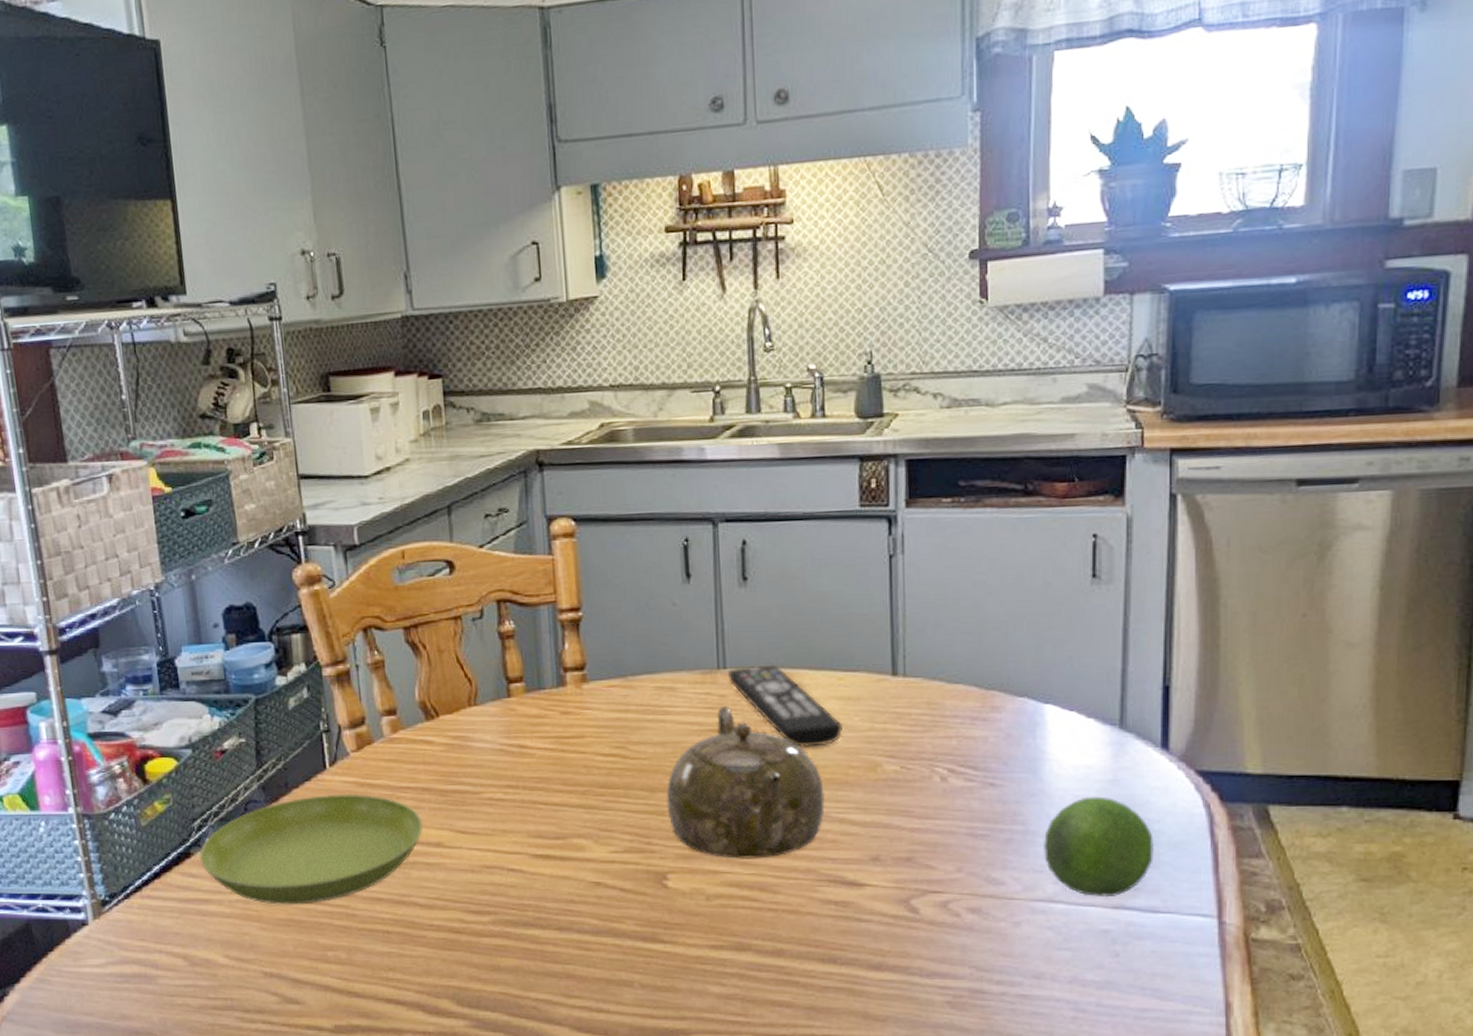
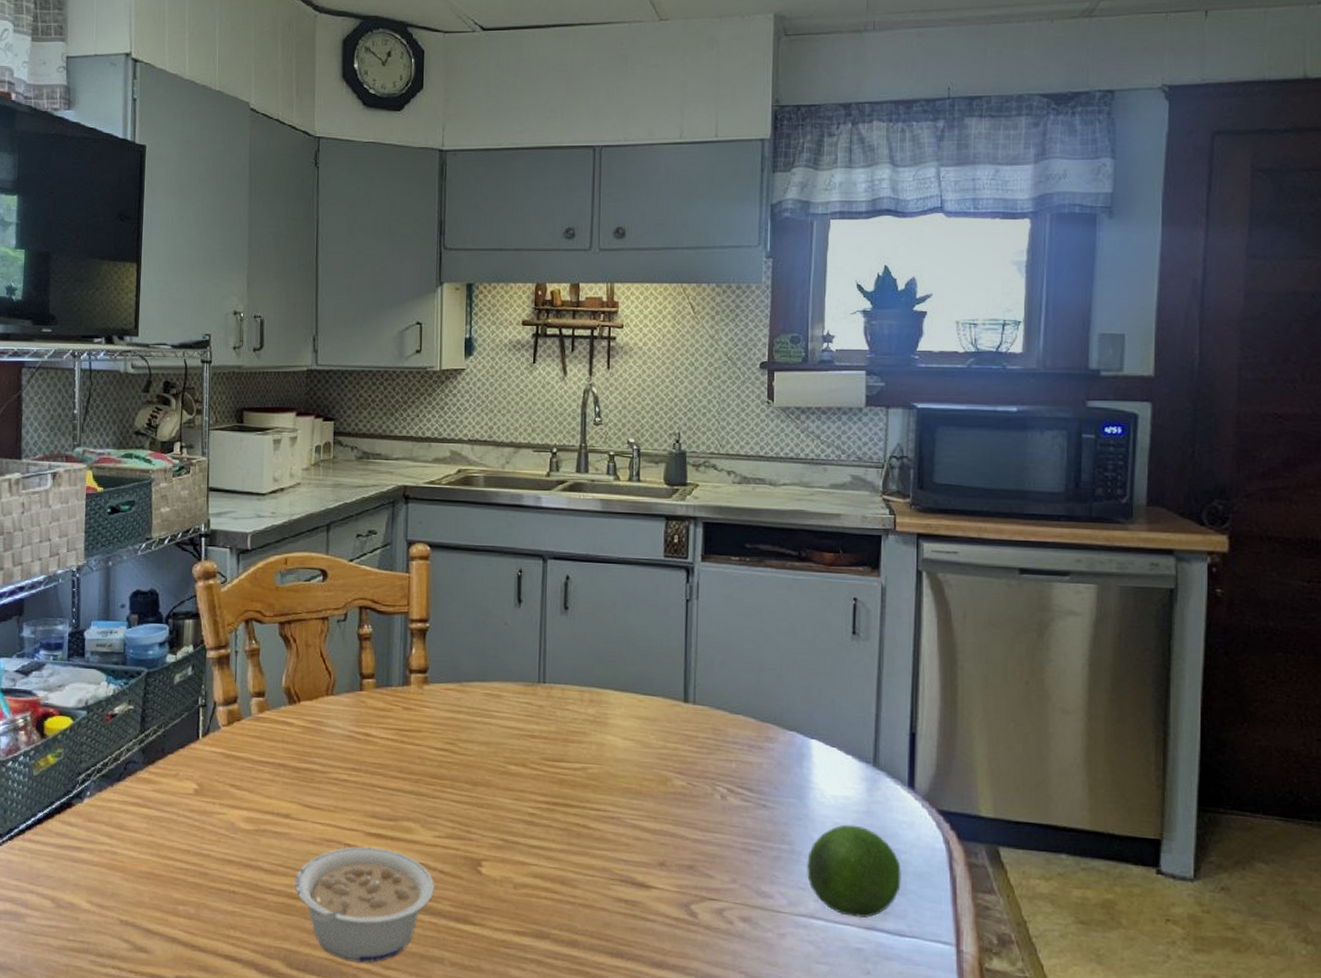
saucer: present [199,793,423,905] -> none [79,761,276,860]
legume: none [456,870,616,995] -> present [295,846,434,964]
teapot: present [666,706,825,859] -> none [486,715,621,855]
remote control: present [728,665,843,747] -> none [547,682,640,759]

